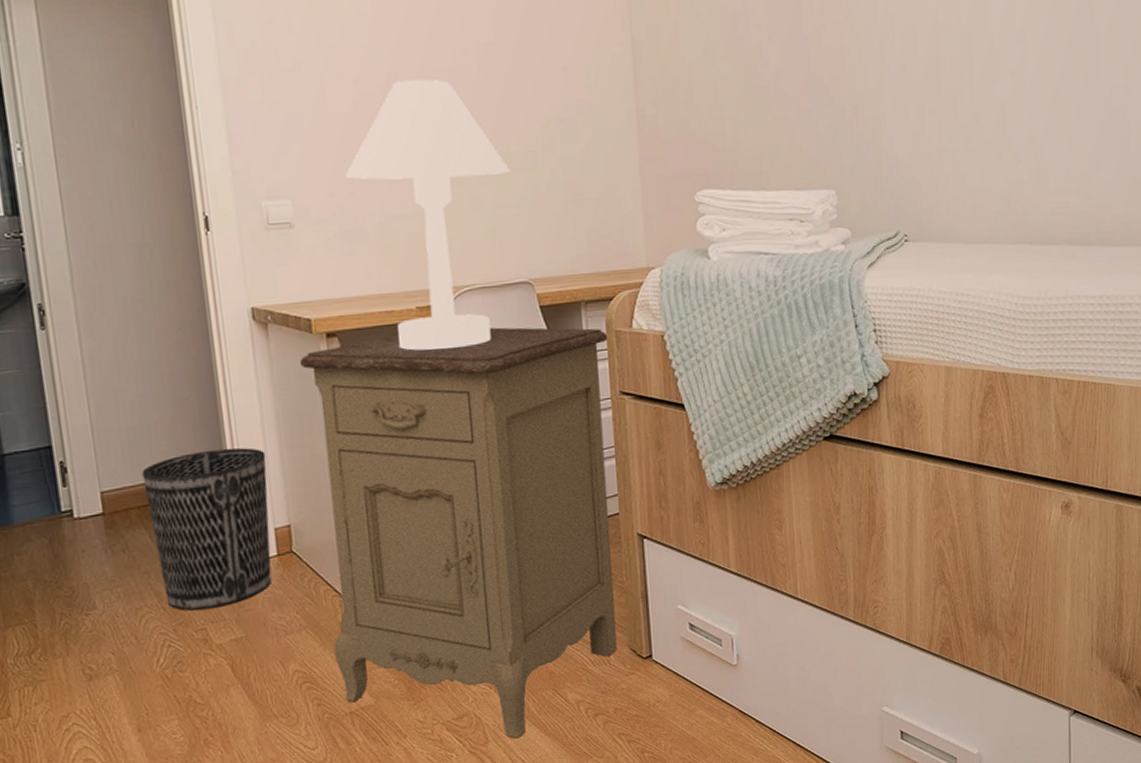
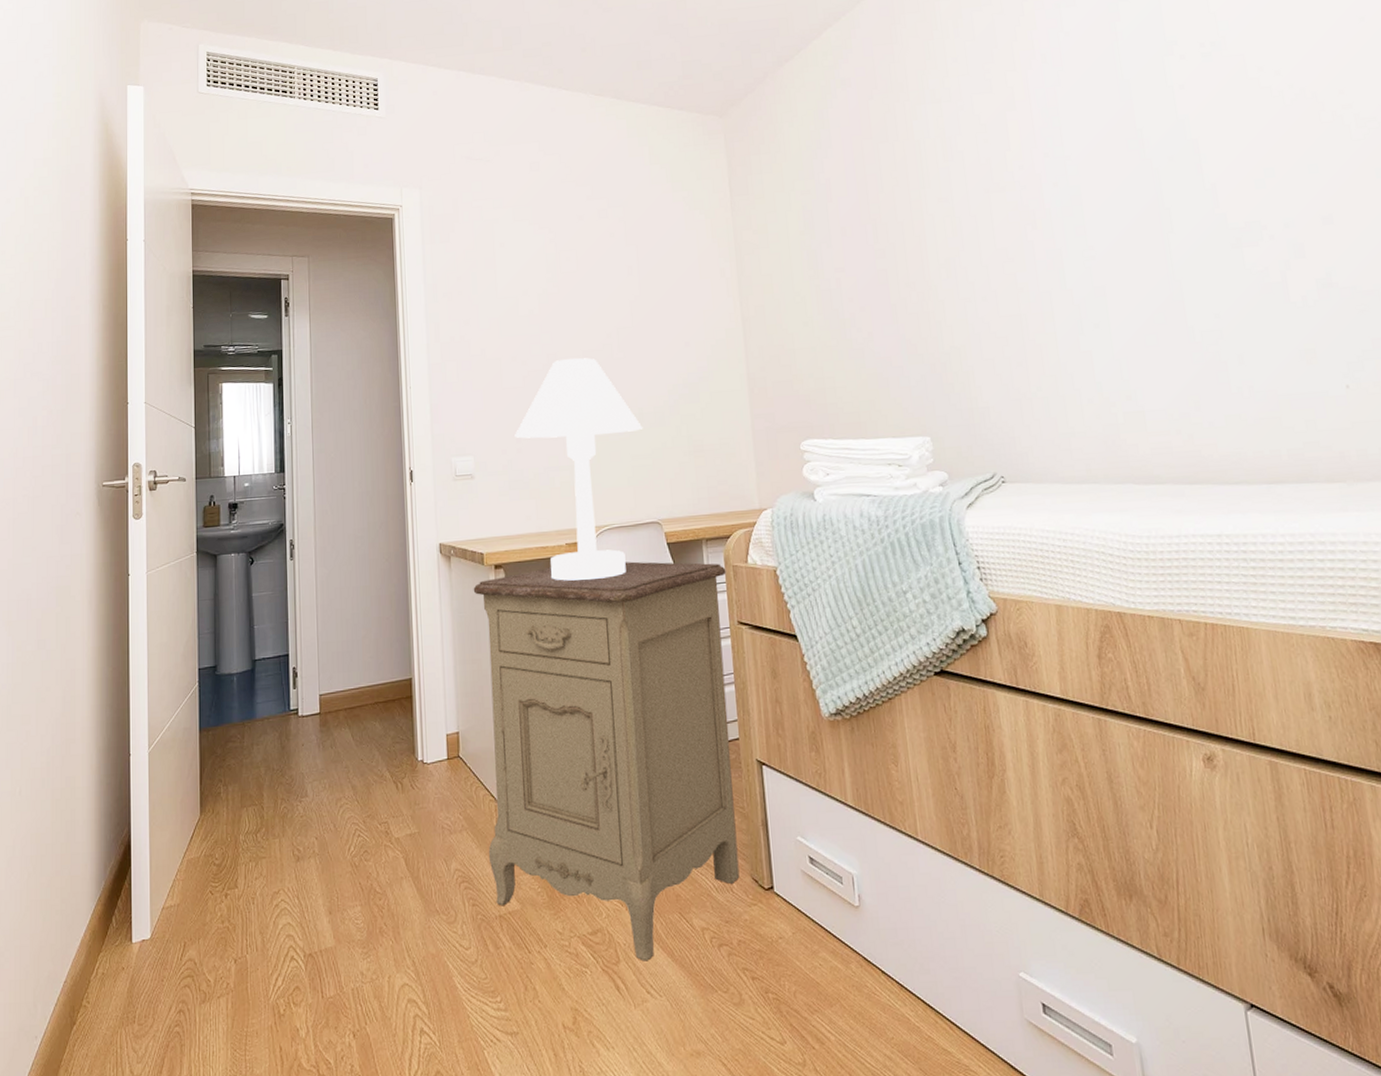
wastebasket: present [142,447,272,611] -> none [350,661,444,805]

